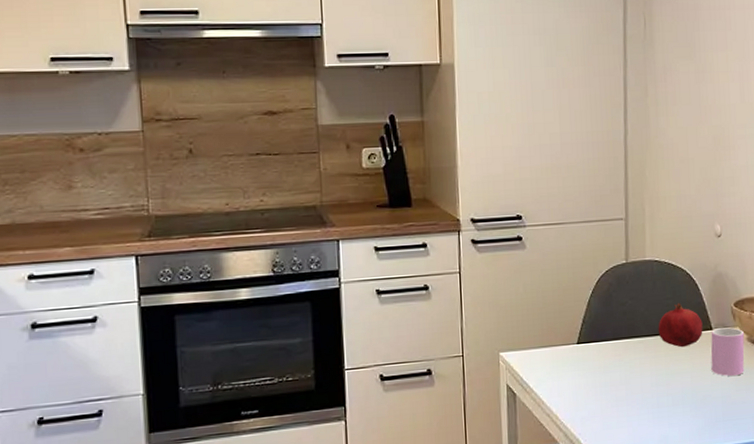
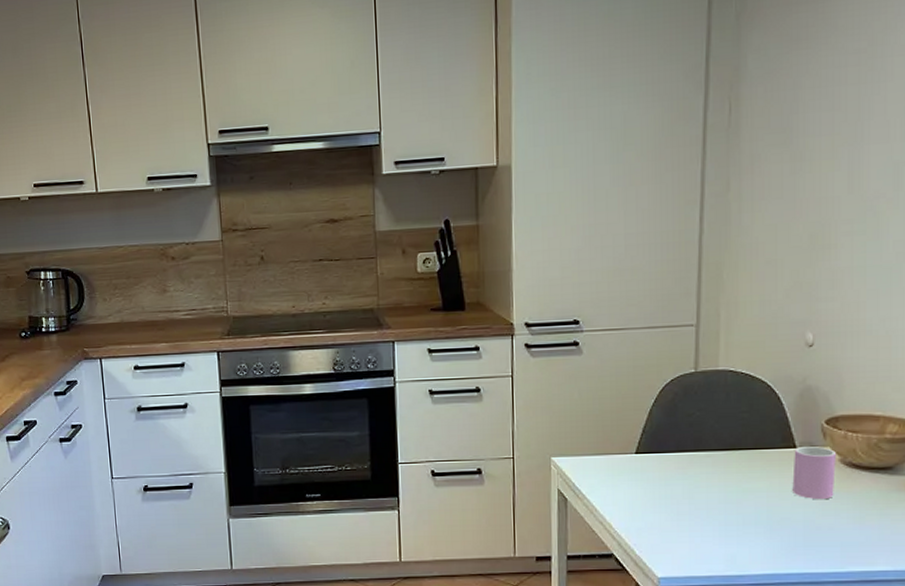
fruit: present [658,303,703,348] -> none [729,417,784,465]

